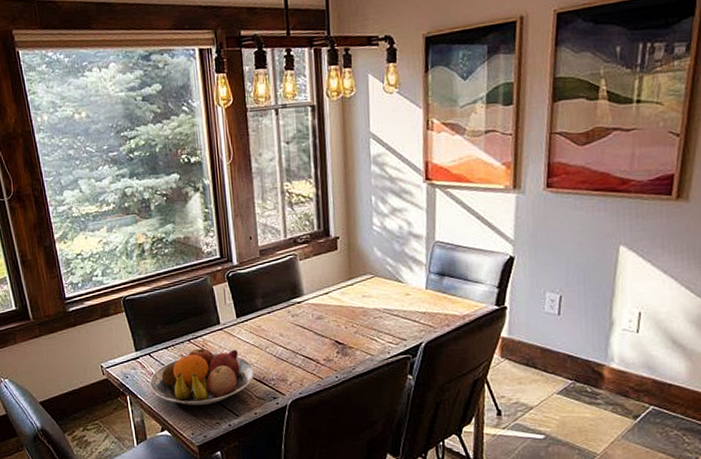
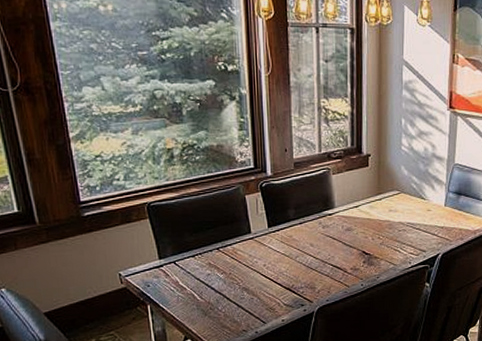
fruit bowl: present [149,344,255,405] -> none [173,253,284,314]

